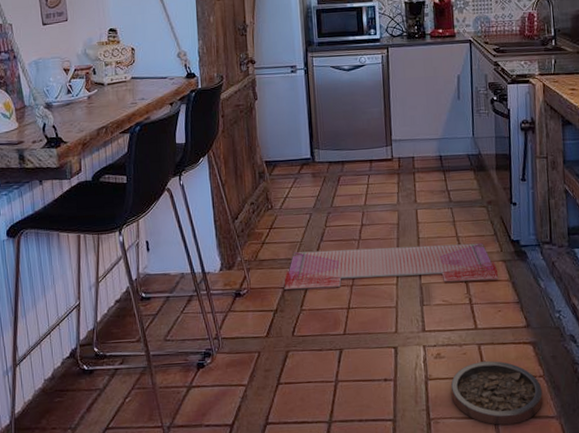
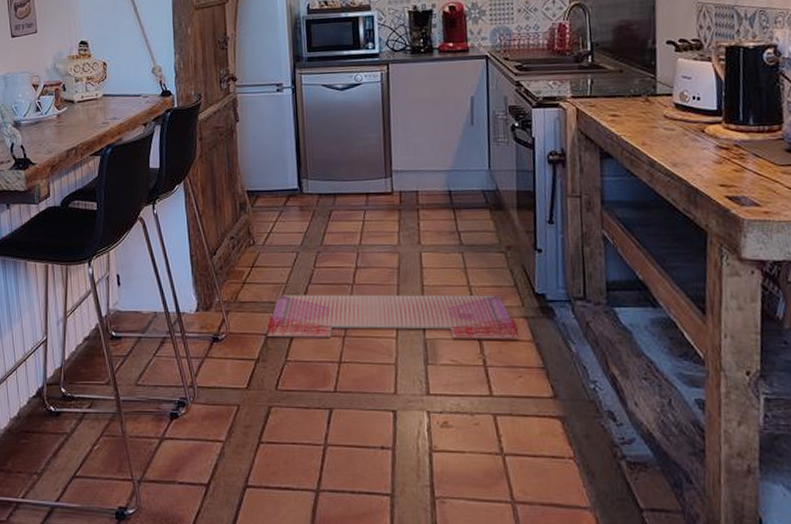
pet bowl: present [450,361,543,425] -> none [459,435,573,512]

